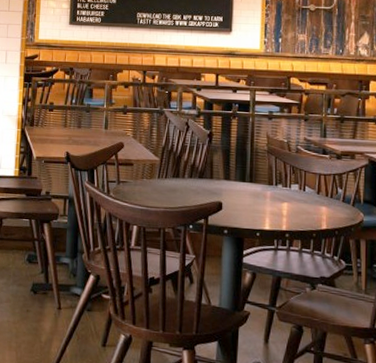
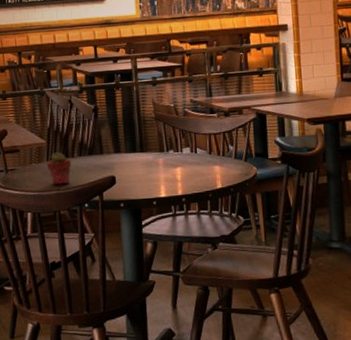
potted succulent: none [157,171,182,204] -> present [46,152,72,185]

